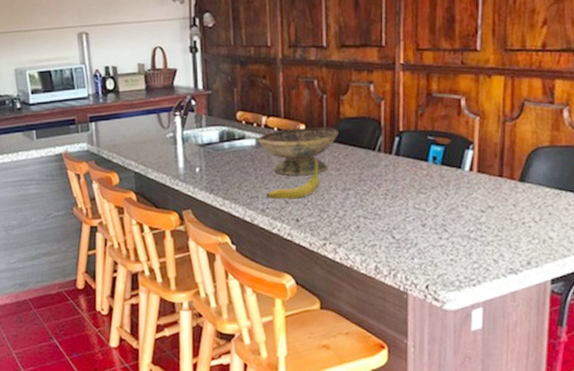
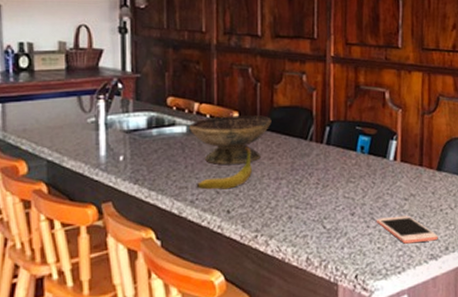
cell phone: none [450,228,519,257] -> present [377,215,438,244]

